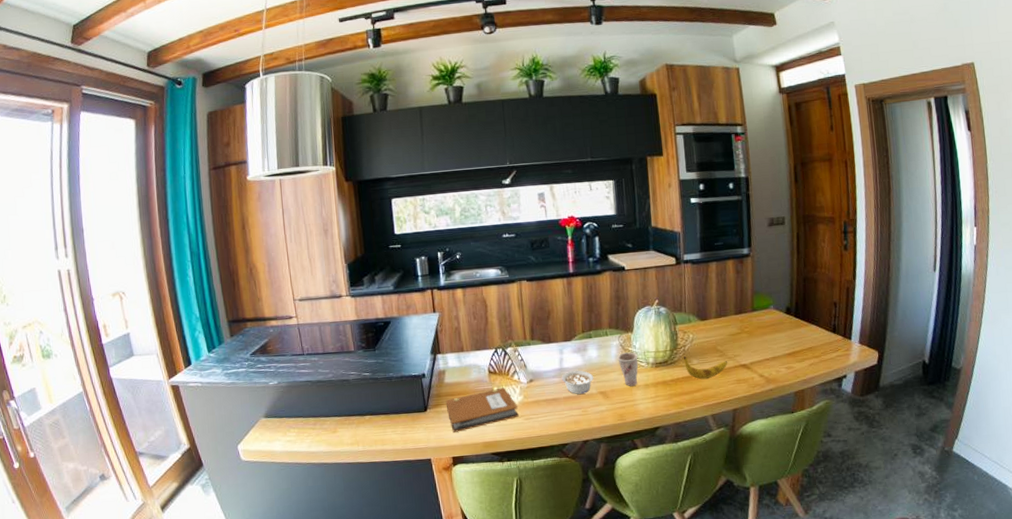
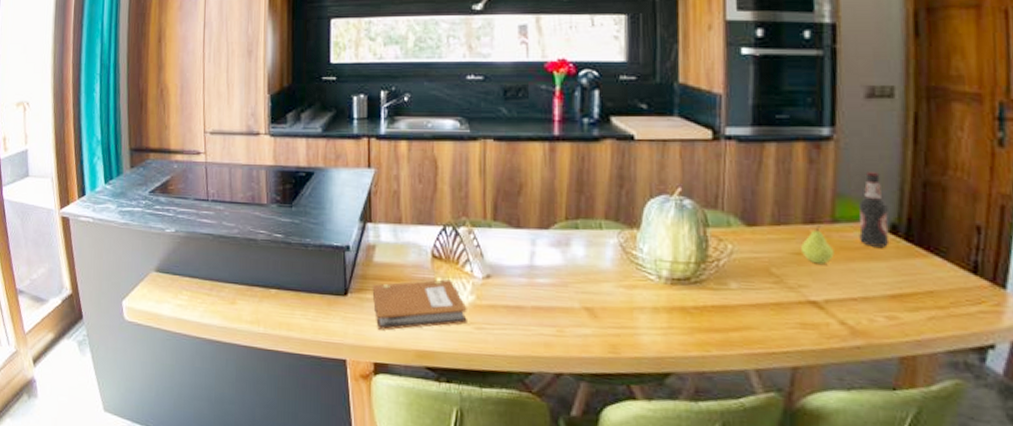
legume: present [561,370,594,394] -> none [531,271,578,306]
cup: present [617,352,638,386] -> none [614,256,645,307]
banana: present [683,356,728,380] -> none [715,275,787,315]
fruit: none [735,315,755,340] -> present [801,226,835,264]
bottle: none [768,275,786,324] -> present [859,172,890,247]

